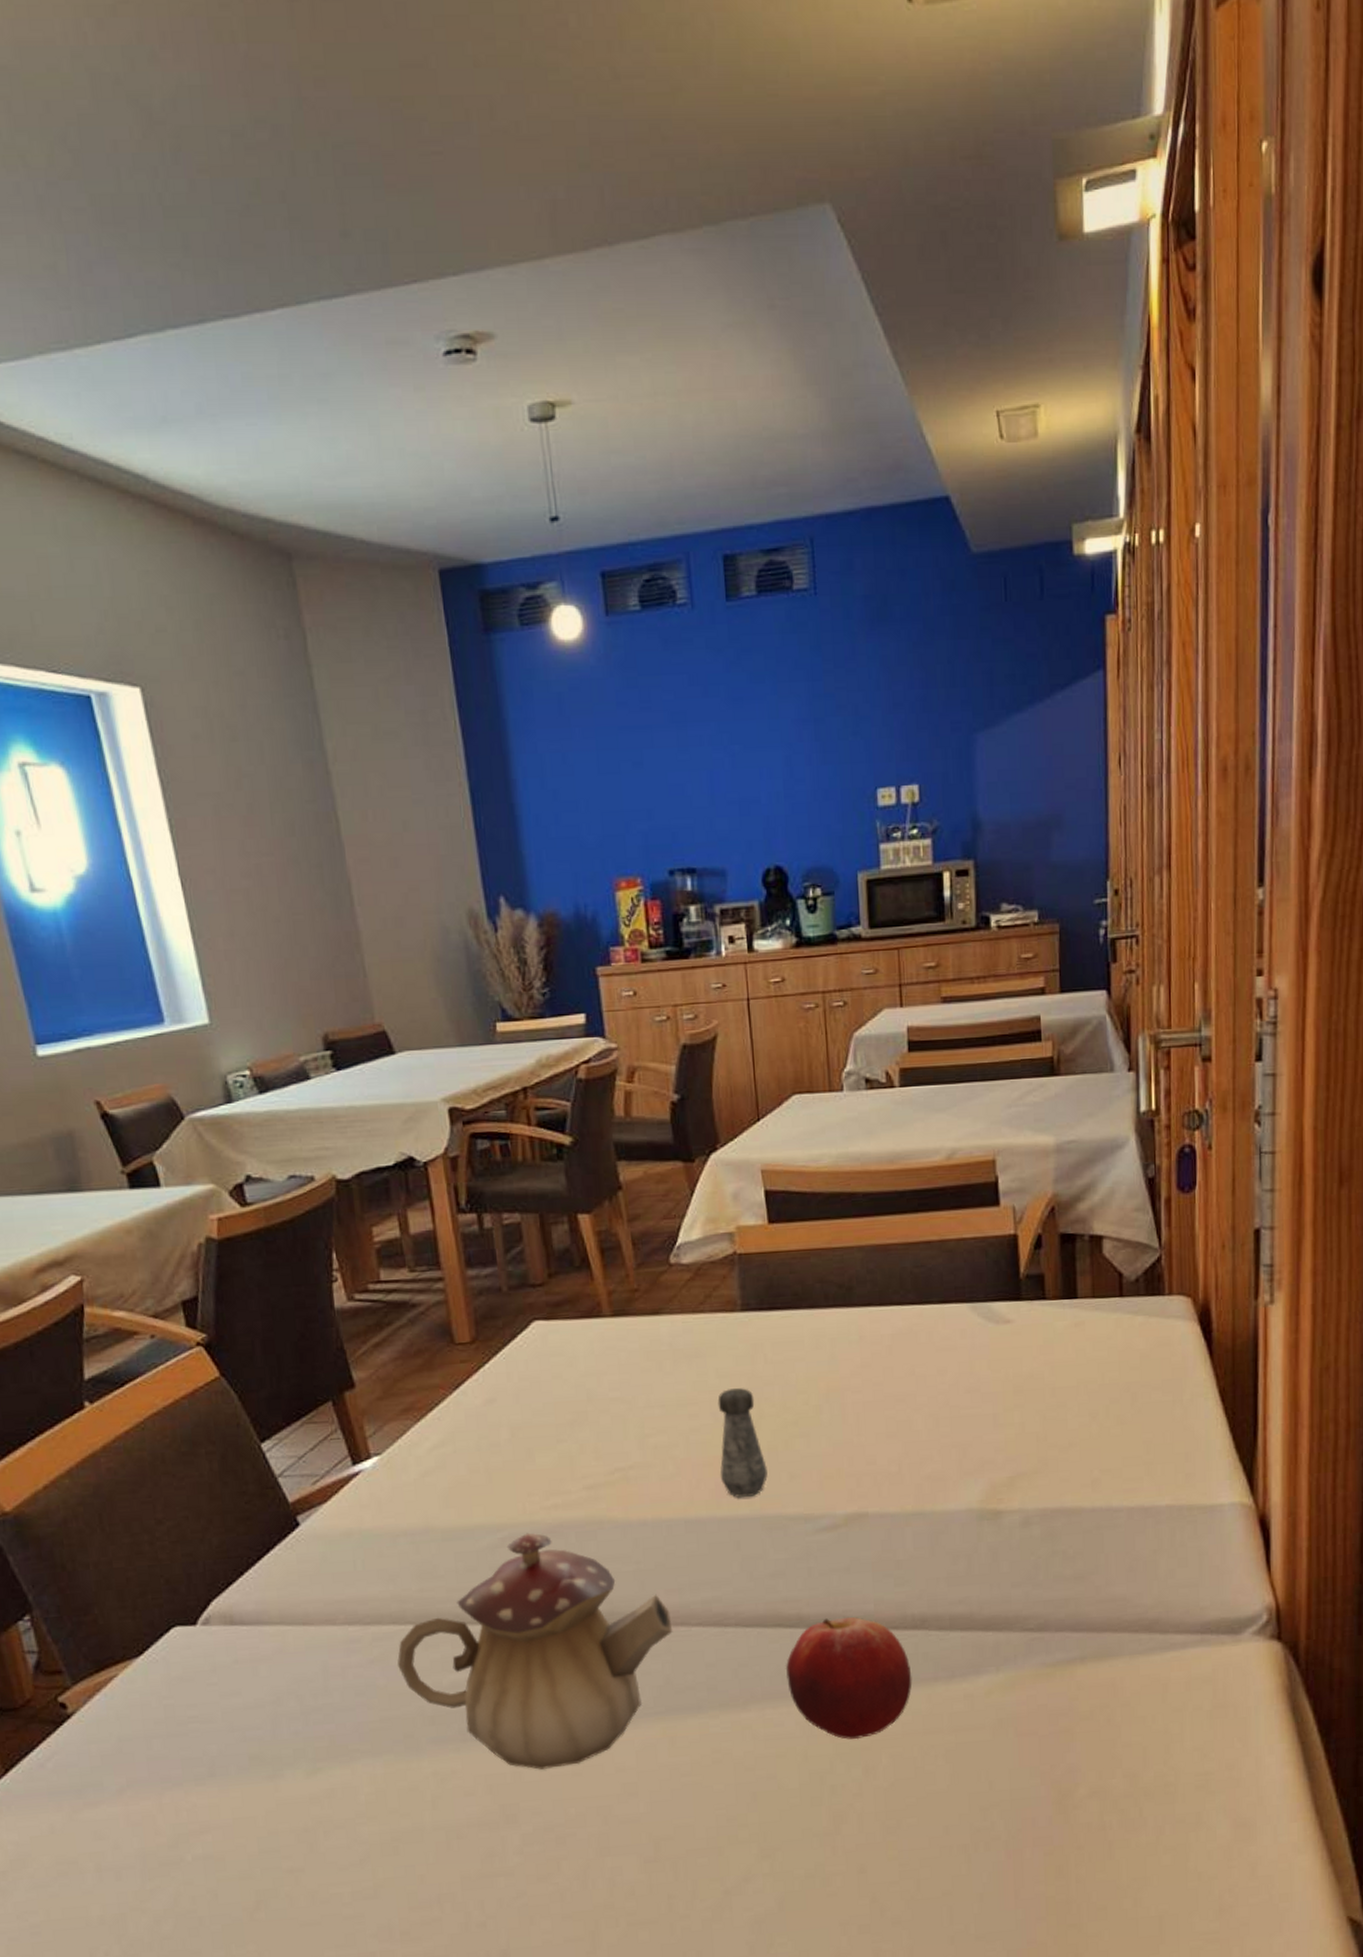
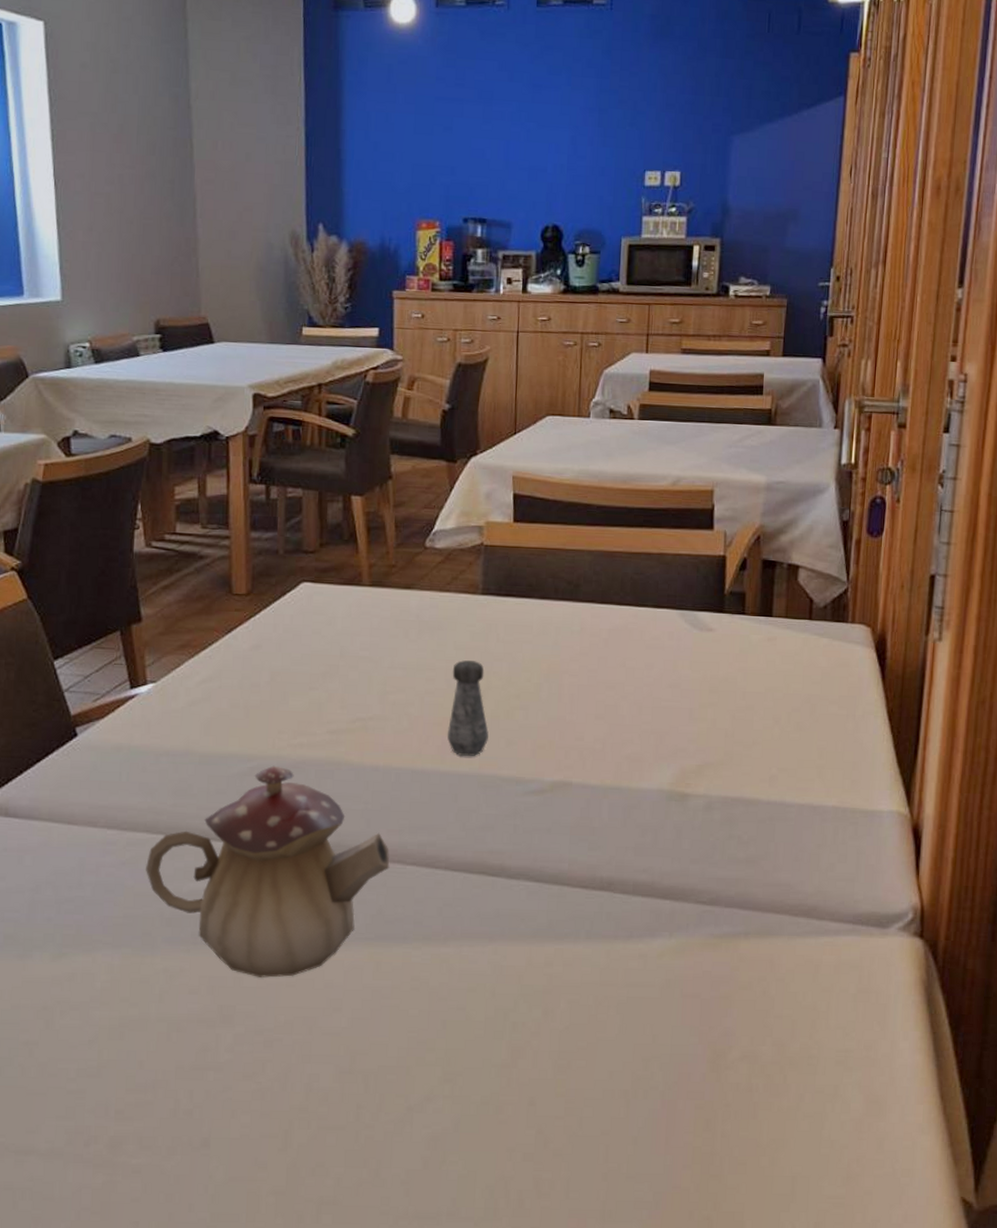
fruit: present [785,1616,912,1740] -> none [484,872,595,984]

